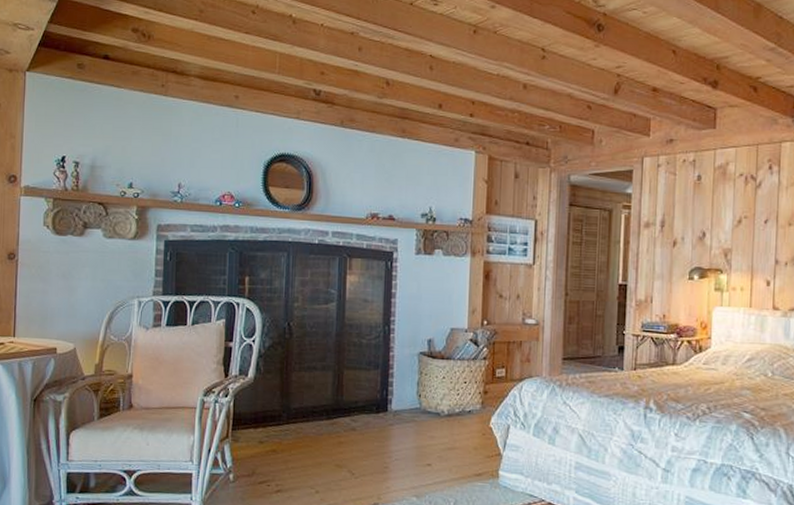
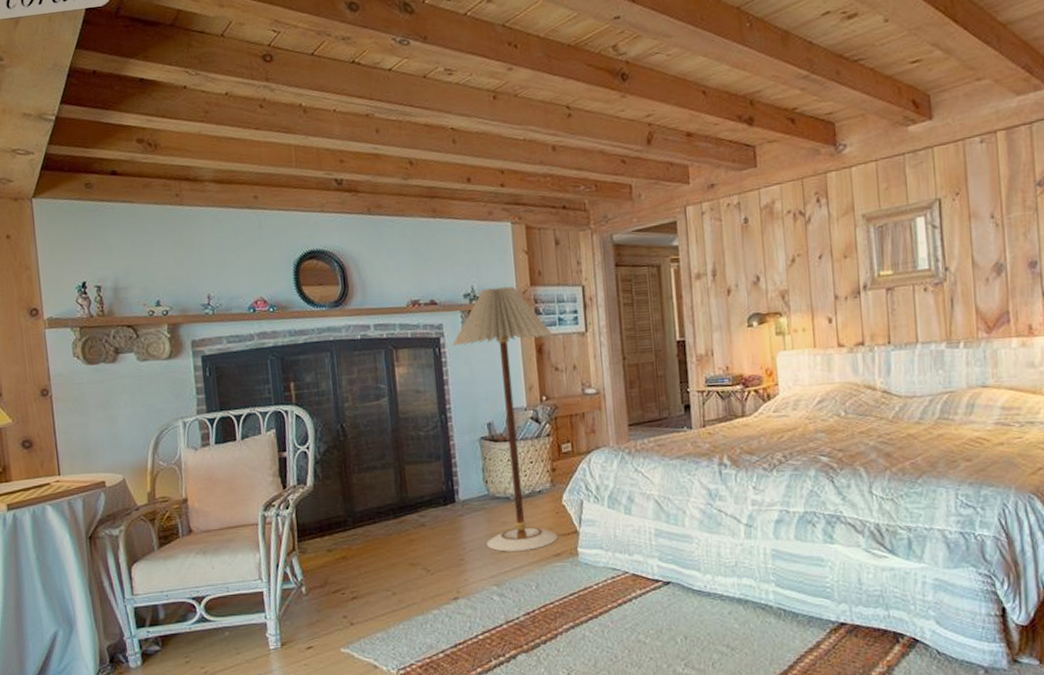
floor lamp: none [404,211,502,467] -> present [452,286,559,552]

